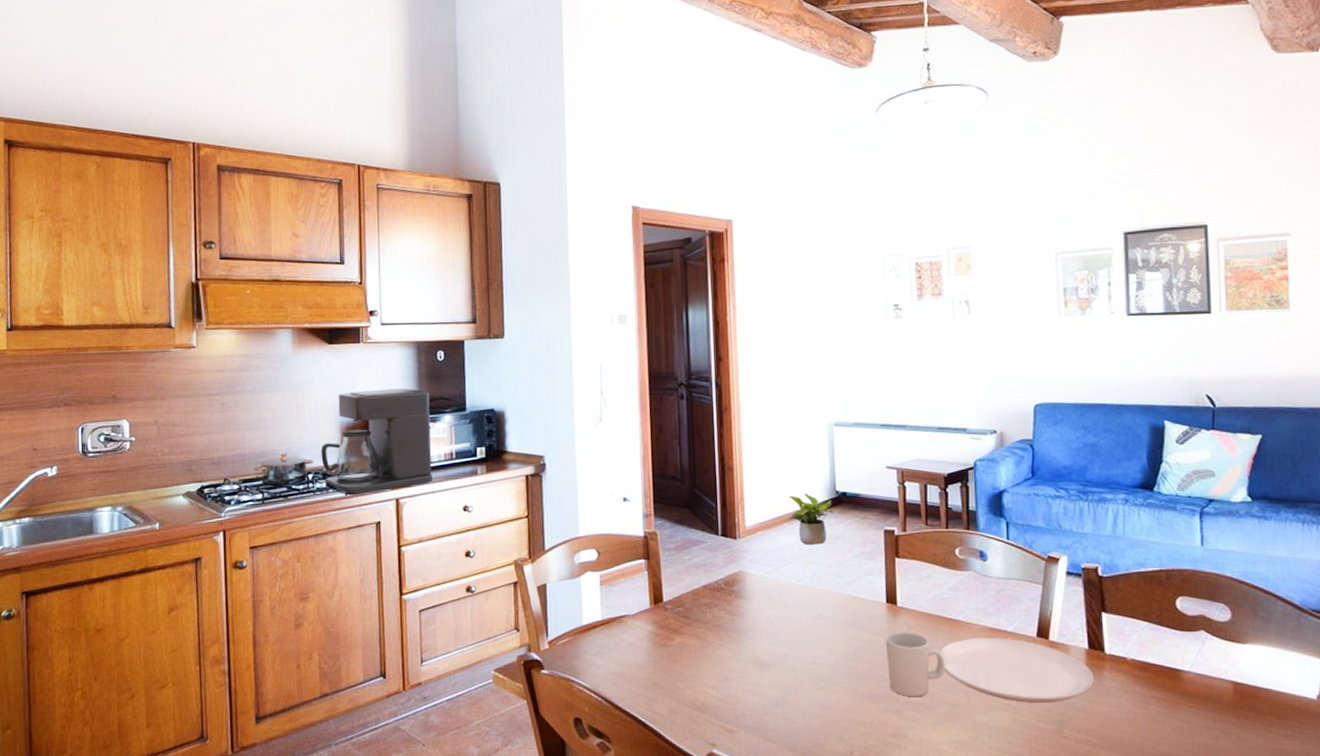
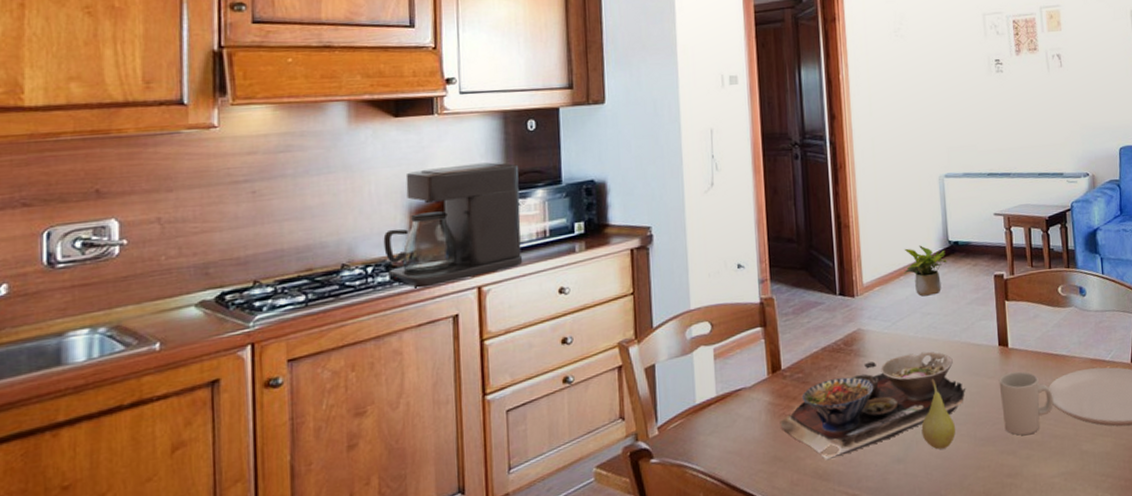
cooking pot: present [253,453,314,487] -> none [294,245,374,286]
food tray: none [660,600,850,694] -> present [780,351,966,461]
fruit: none [801,628,837,699] -> present [921,378,955,450]

